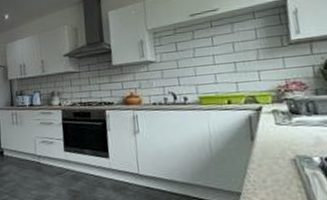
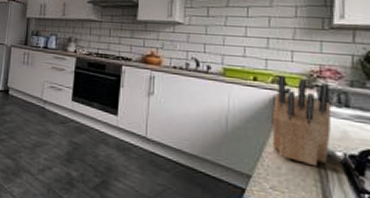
knife block: none [249,95,307,174] -> present [272,76,332,167]

